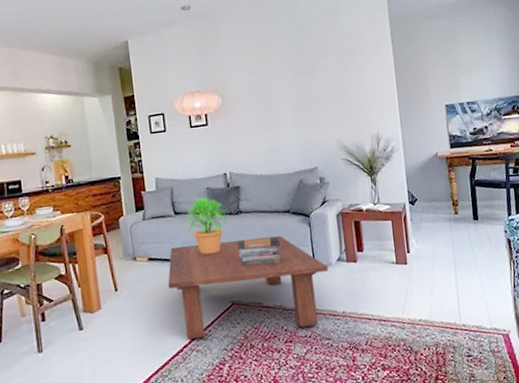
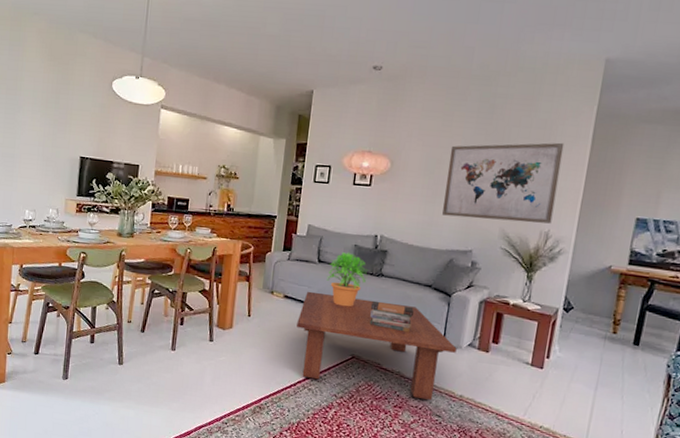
wall art: none [273,49,378,139] -> present [442,142,565,224]

